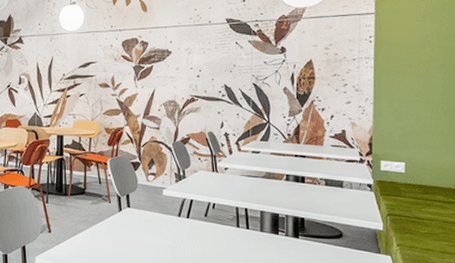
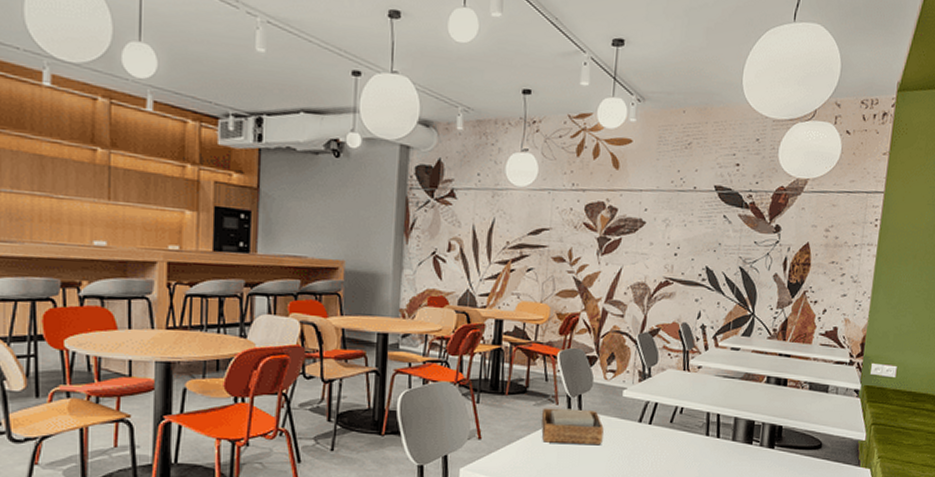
napkin holder: none [97,206,149,237] -> present [541,408,604,446]

